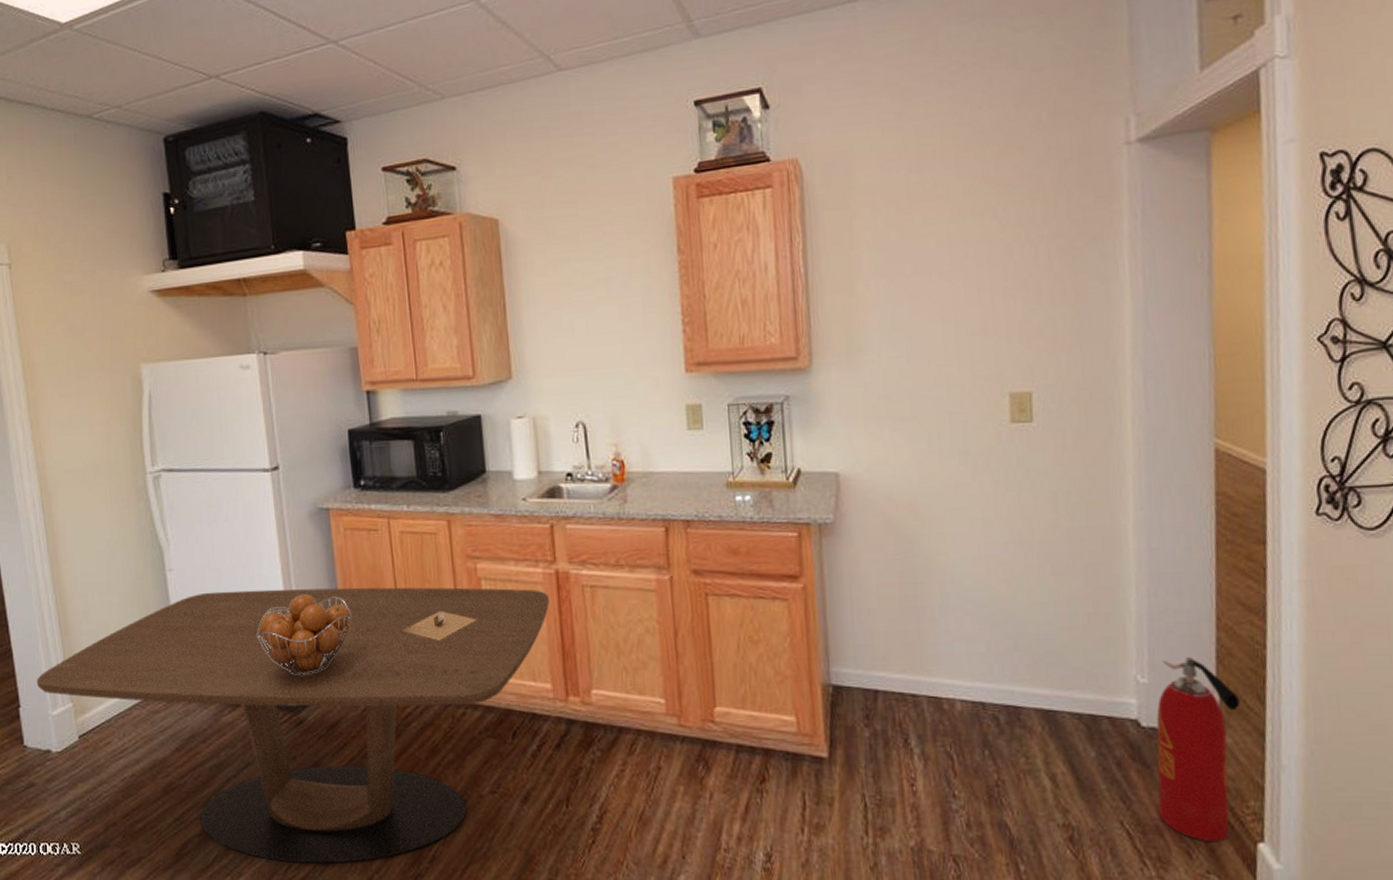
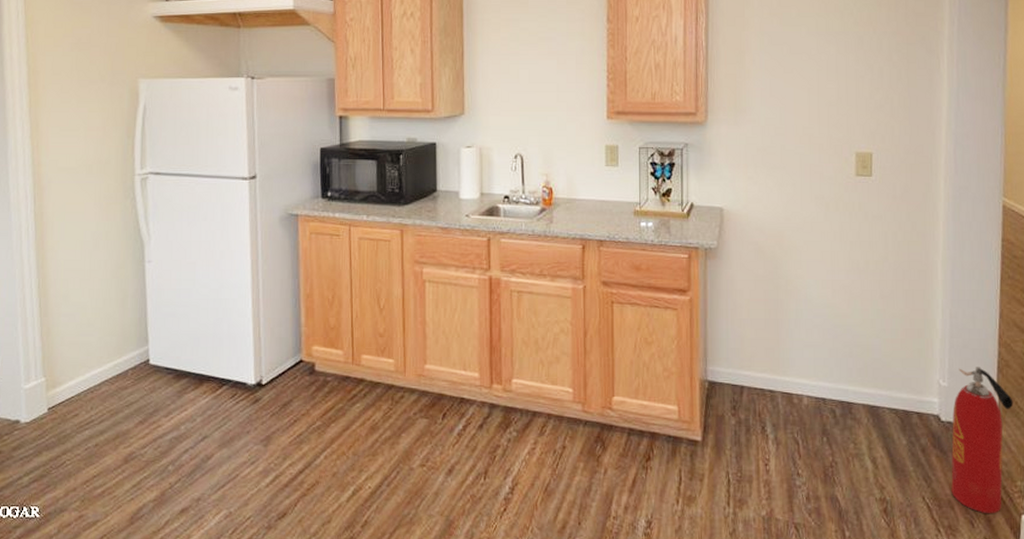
dining table: present [37,587,550,864] -> none [13,282,483,527]
fruit basket: present [257,595,352,675] -> none [224,289,311,359]
napkin holder: present [403,610,477,640] -> none [355,307,420,332]

